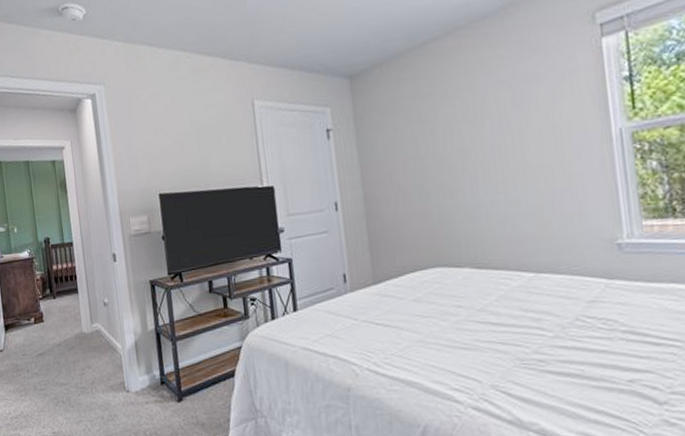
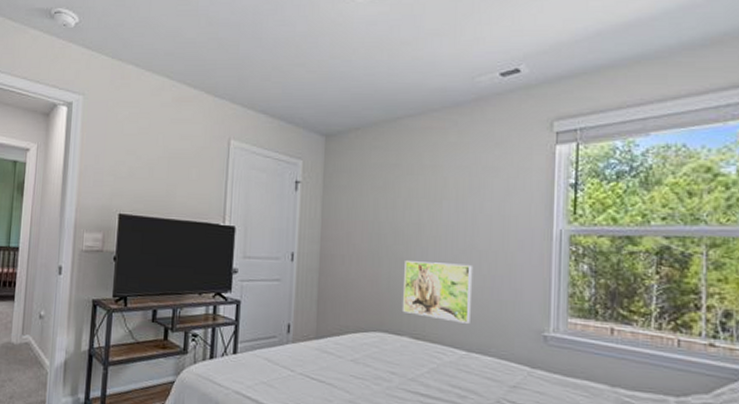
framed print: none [454,182,534,245] -> present [403,261,473,324]

